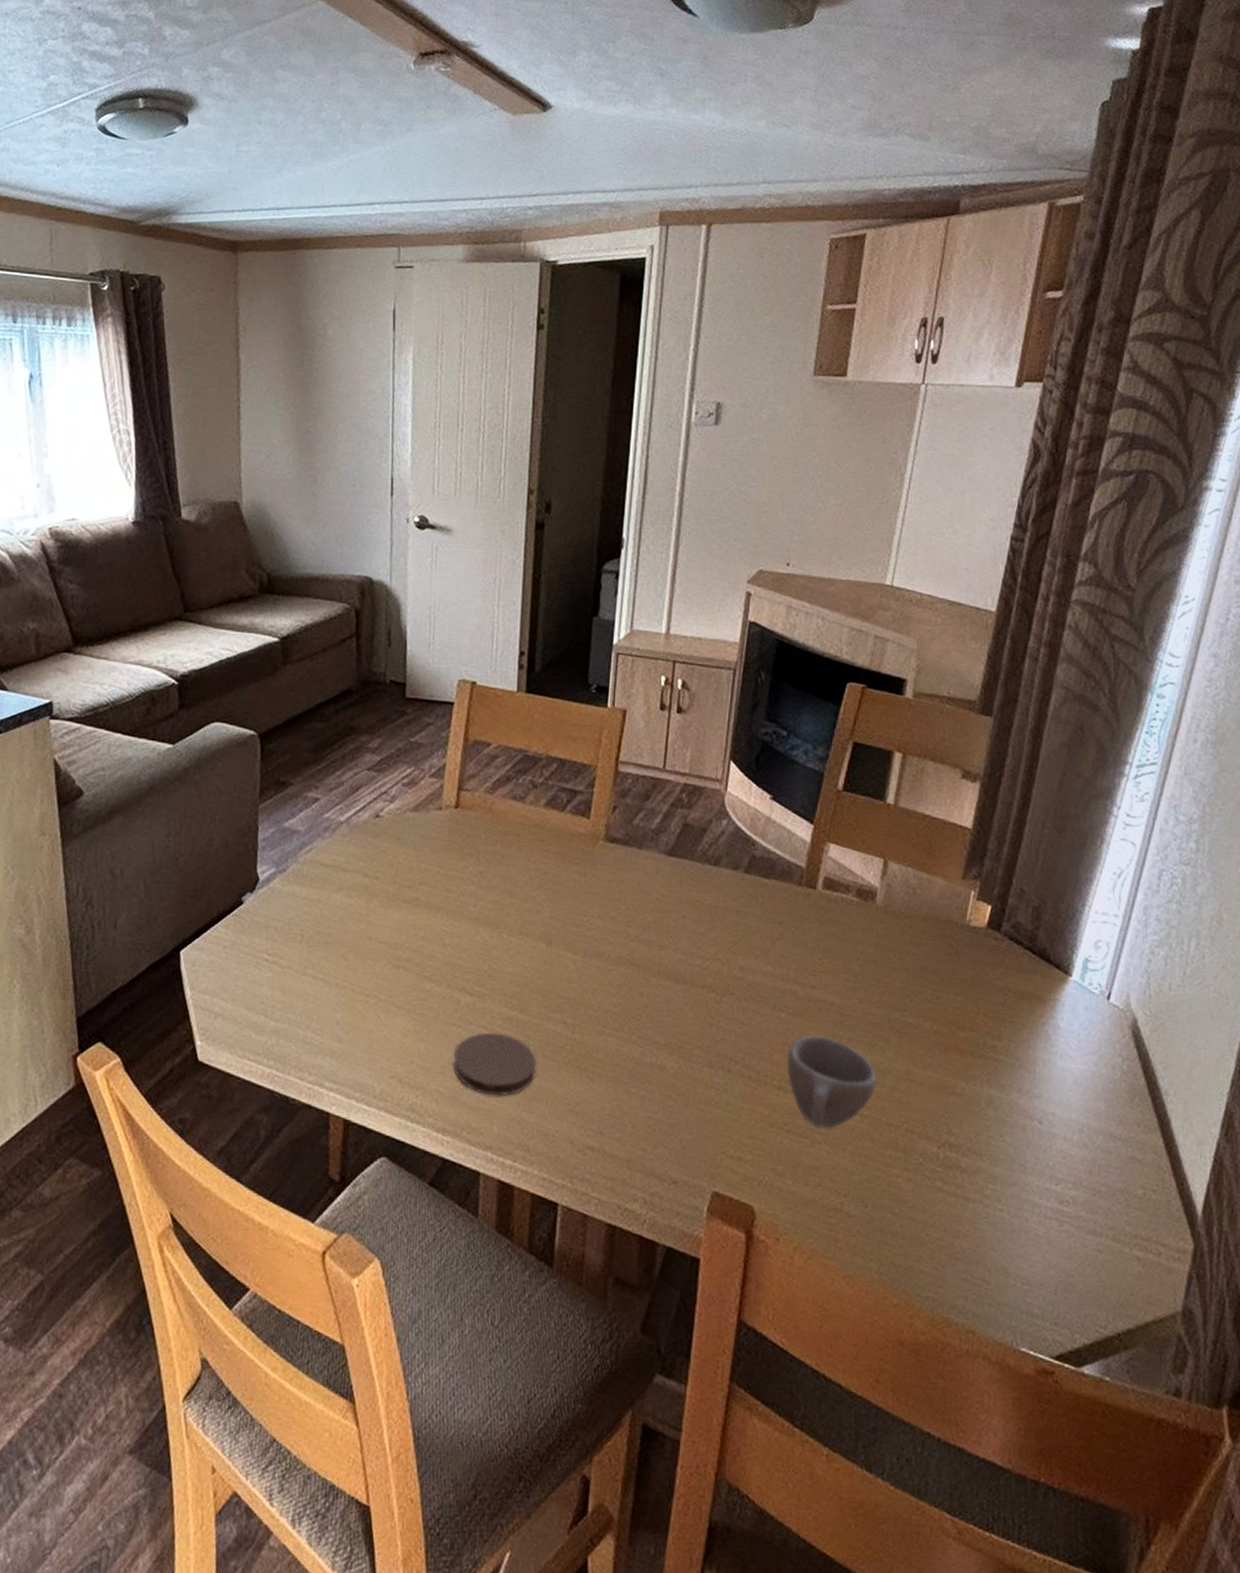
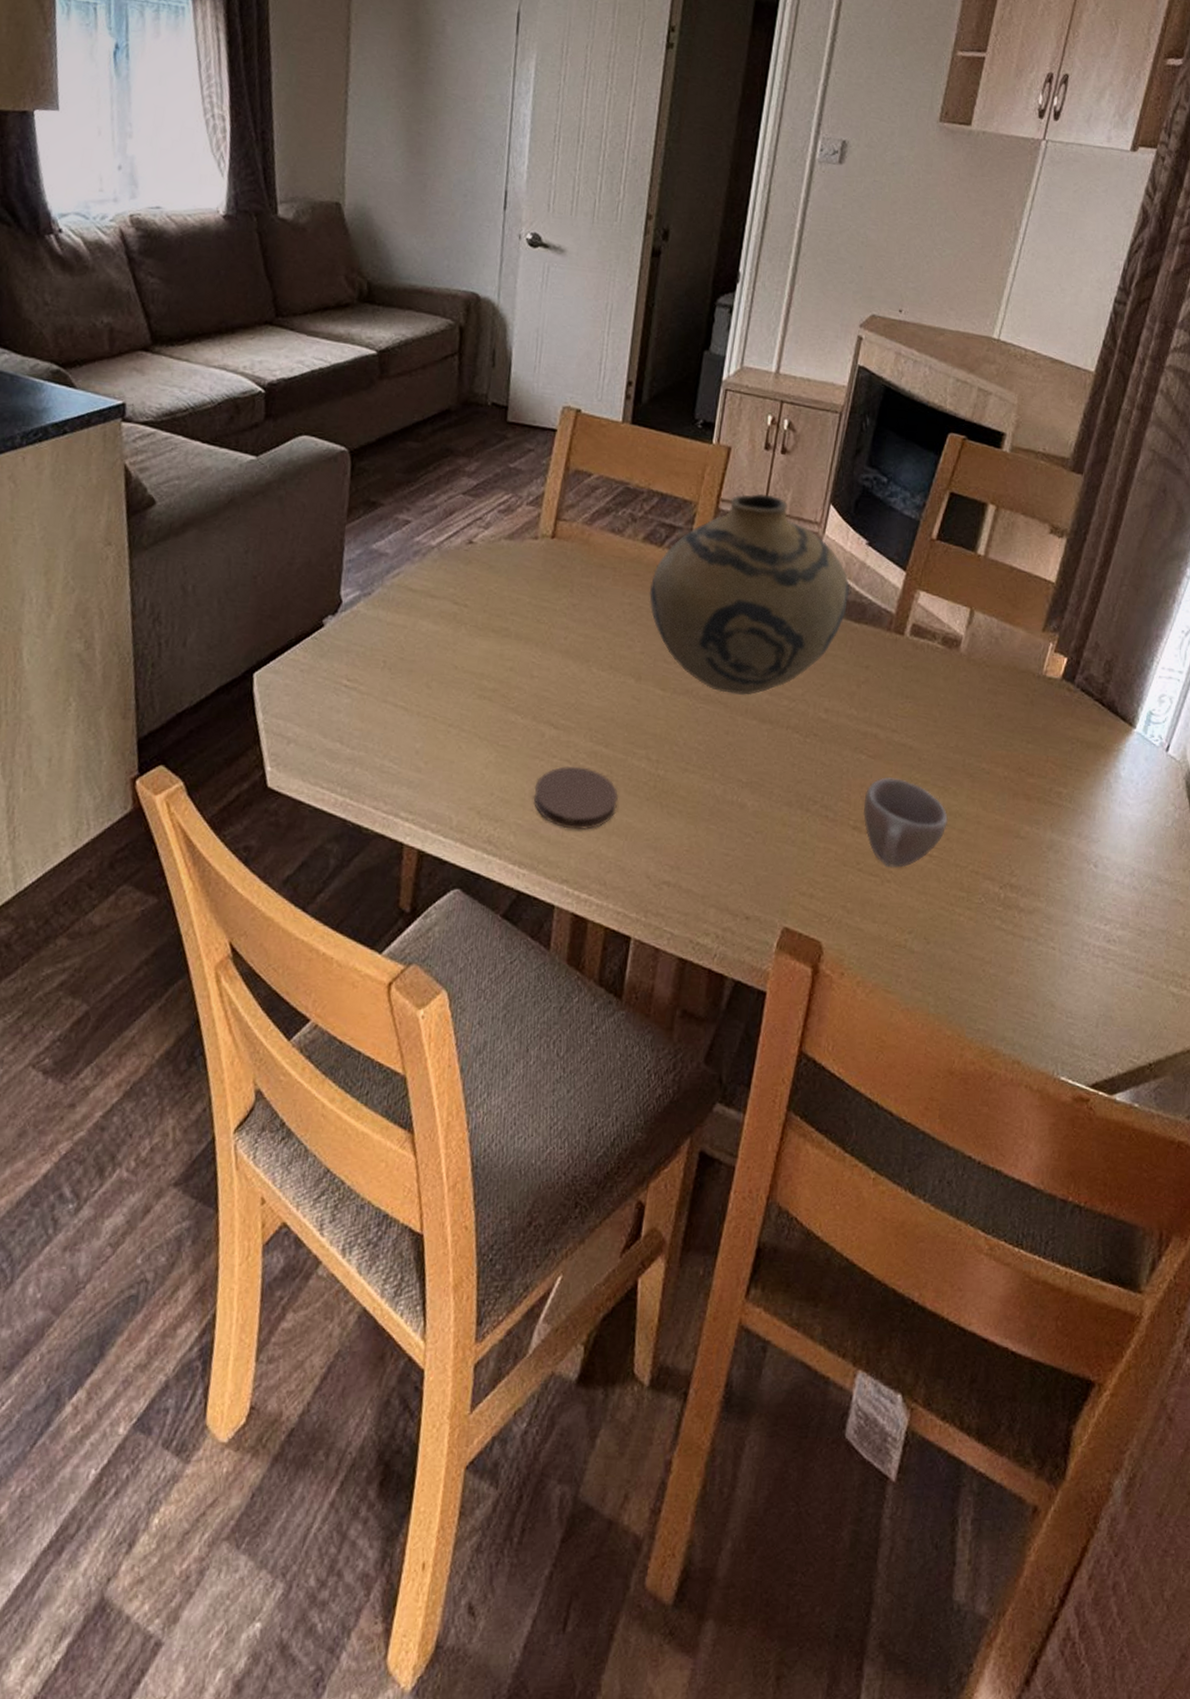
vase: none [554,753,757,956] -> present [649,493,850,695]

